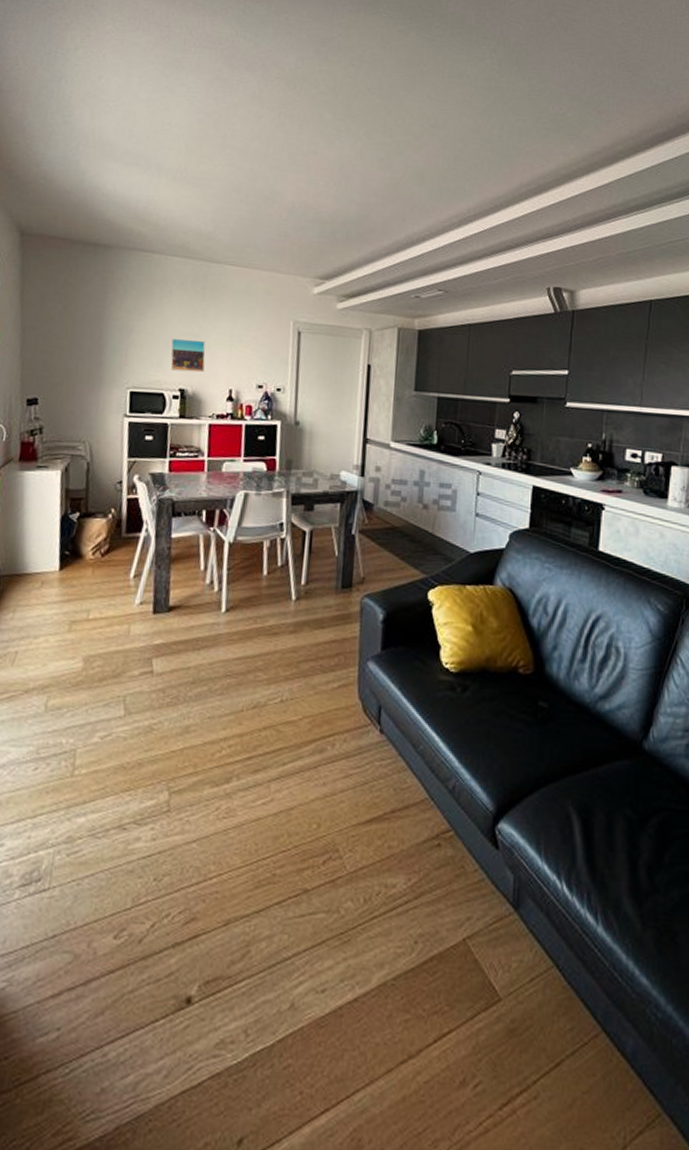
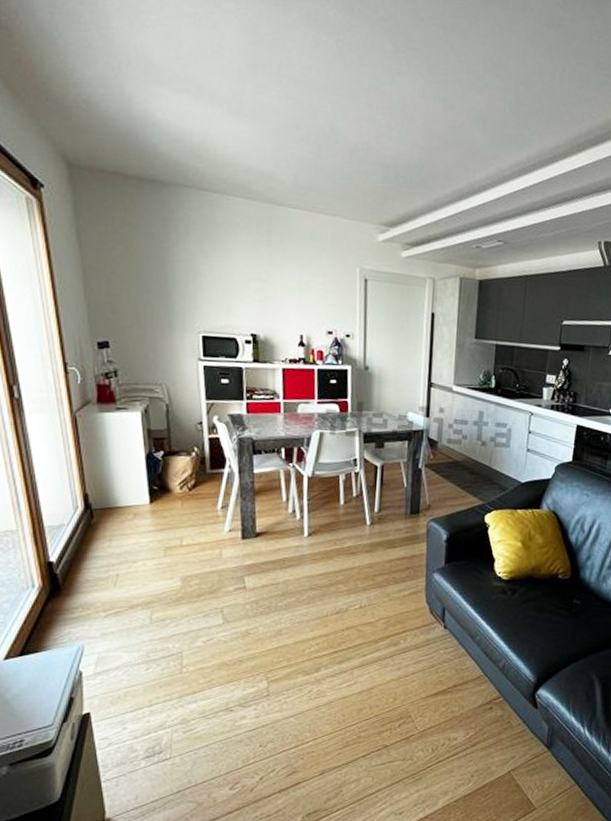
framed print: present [170,338,206,373] -> none [240,282,276,319]

